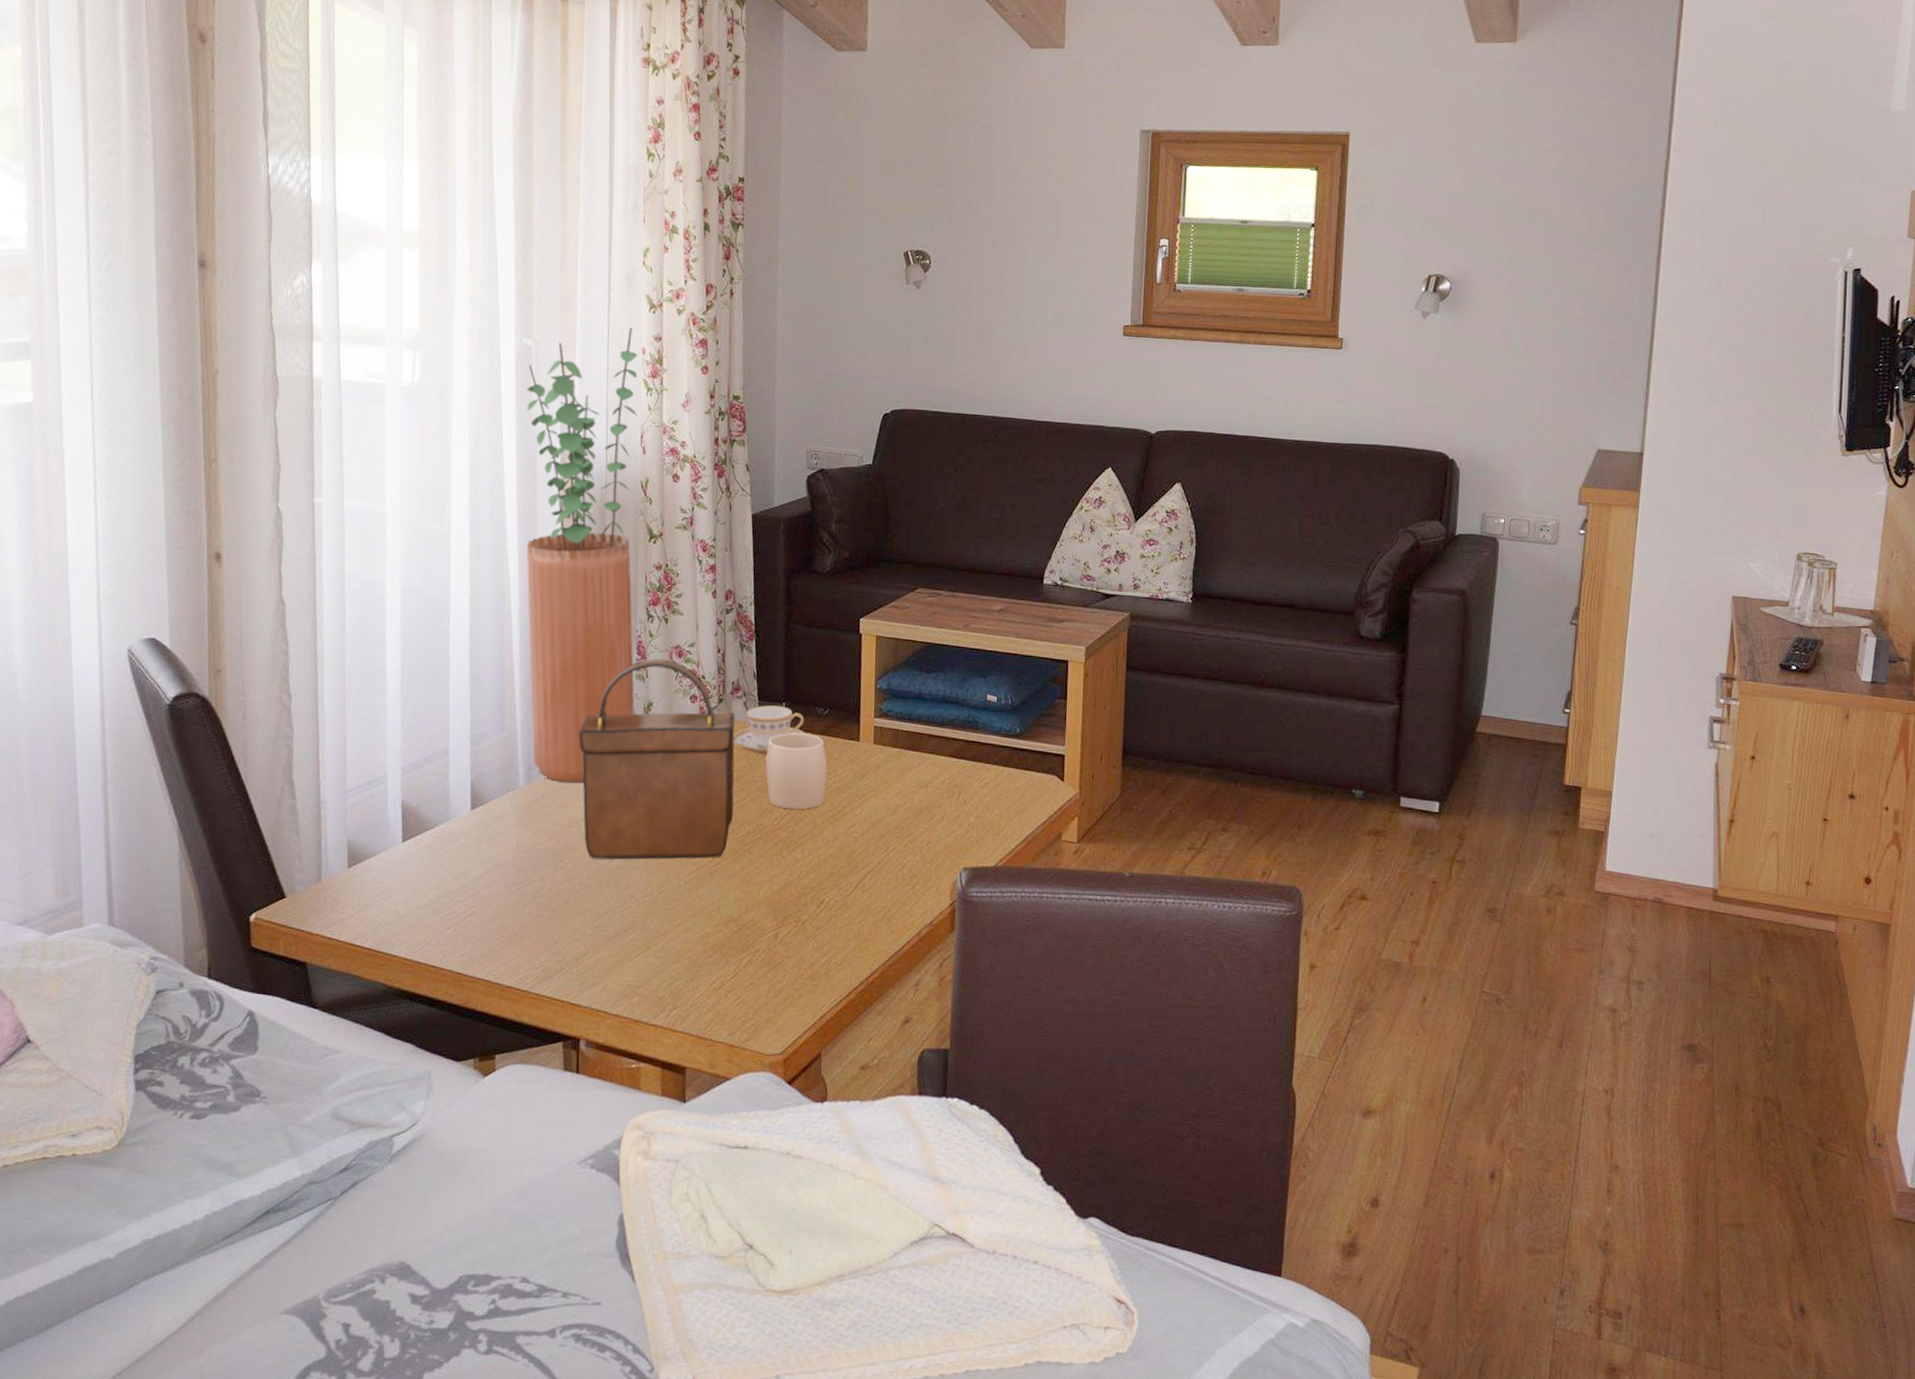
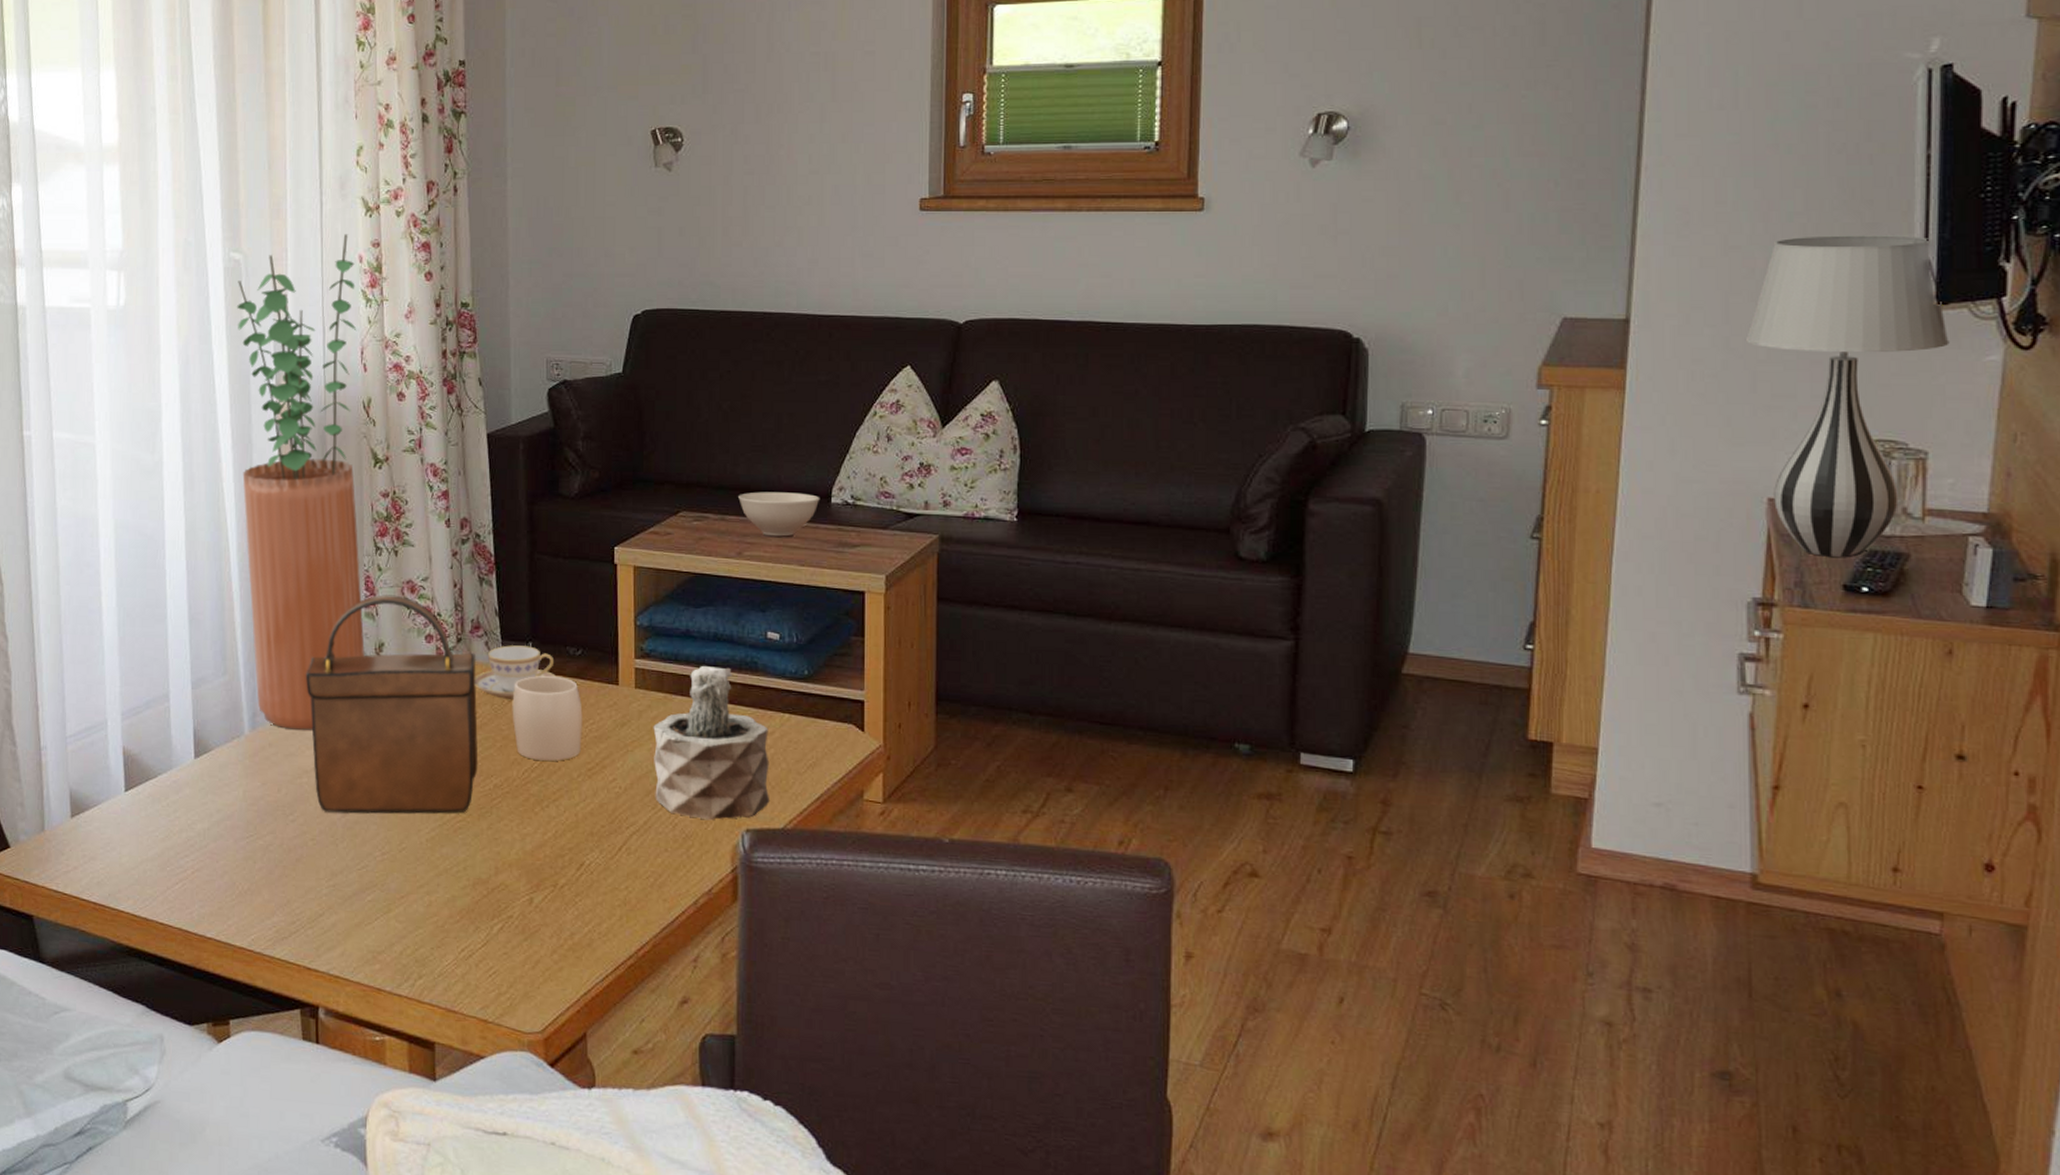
succulent plant: none [887,724,985,861] -> present [653,665,769,821]
bowl: none [967,572,1035,613] -> present [738,492,820,538]
table lamp: none [1720,394,1853,643] -> present [1745,235,1950,558]

